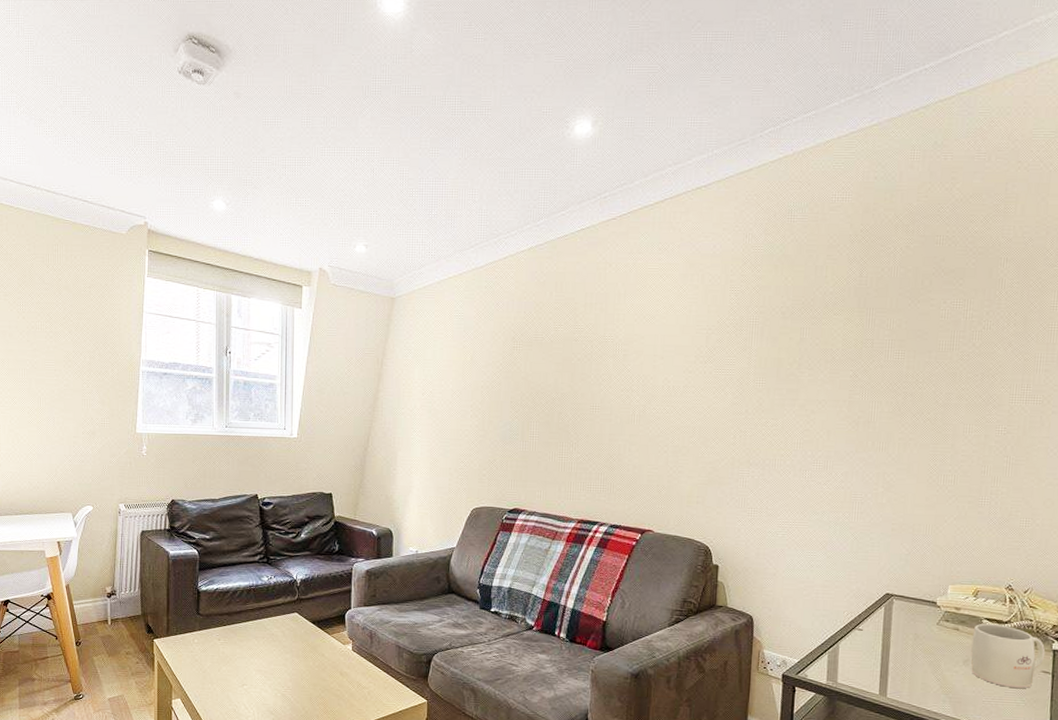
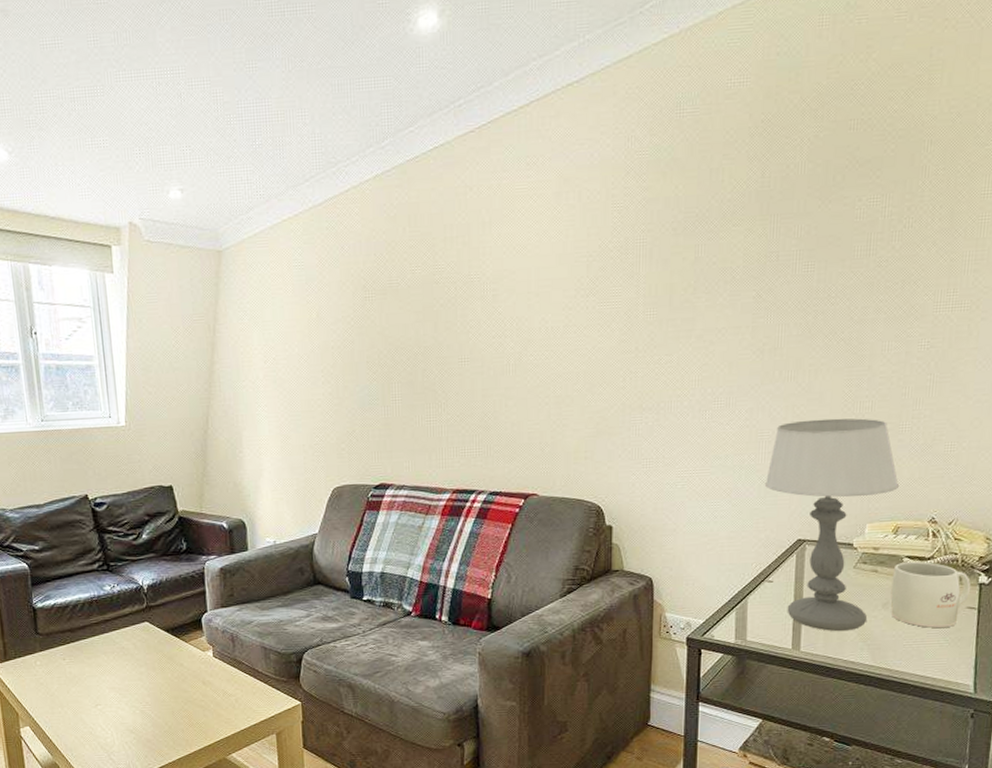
table lamp: none [856,487,980,683] -> present [764,418,900,632]

